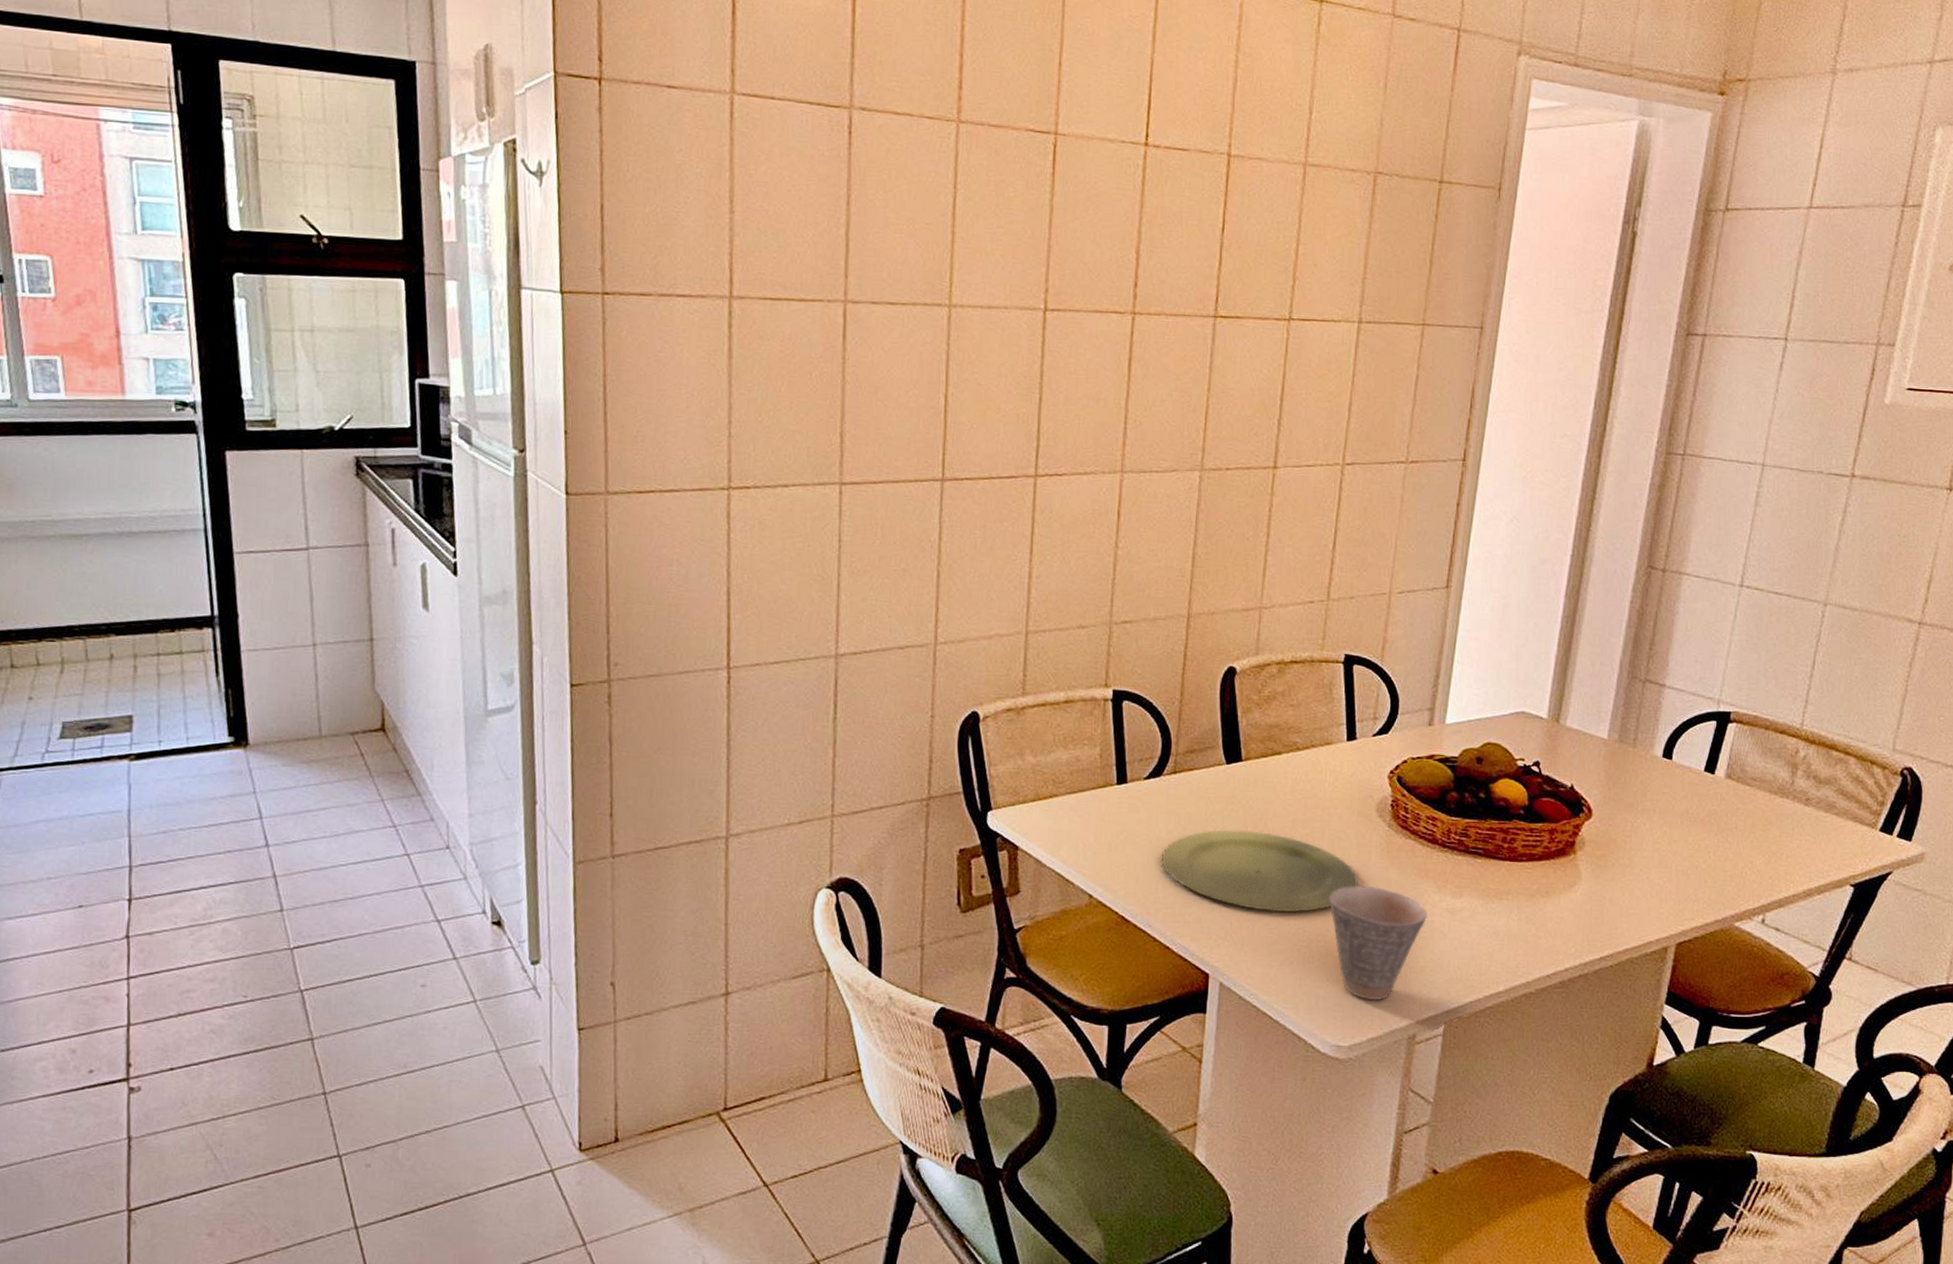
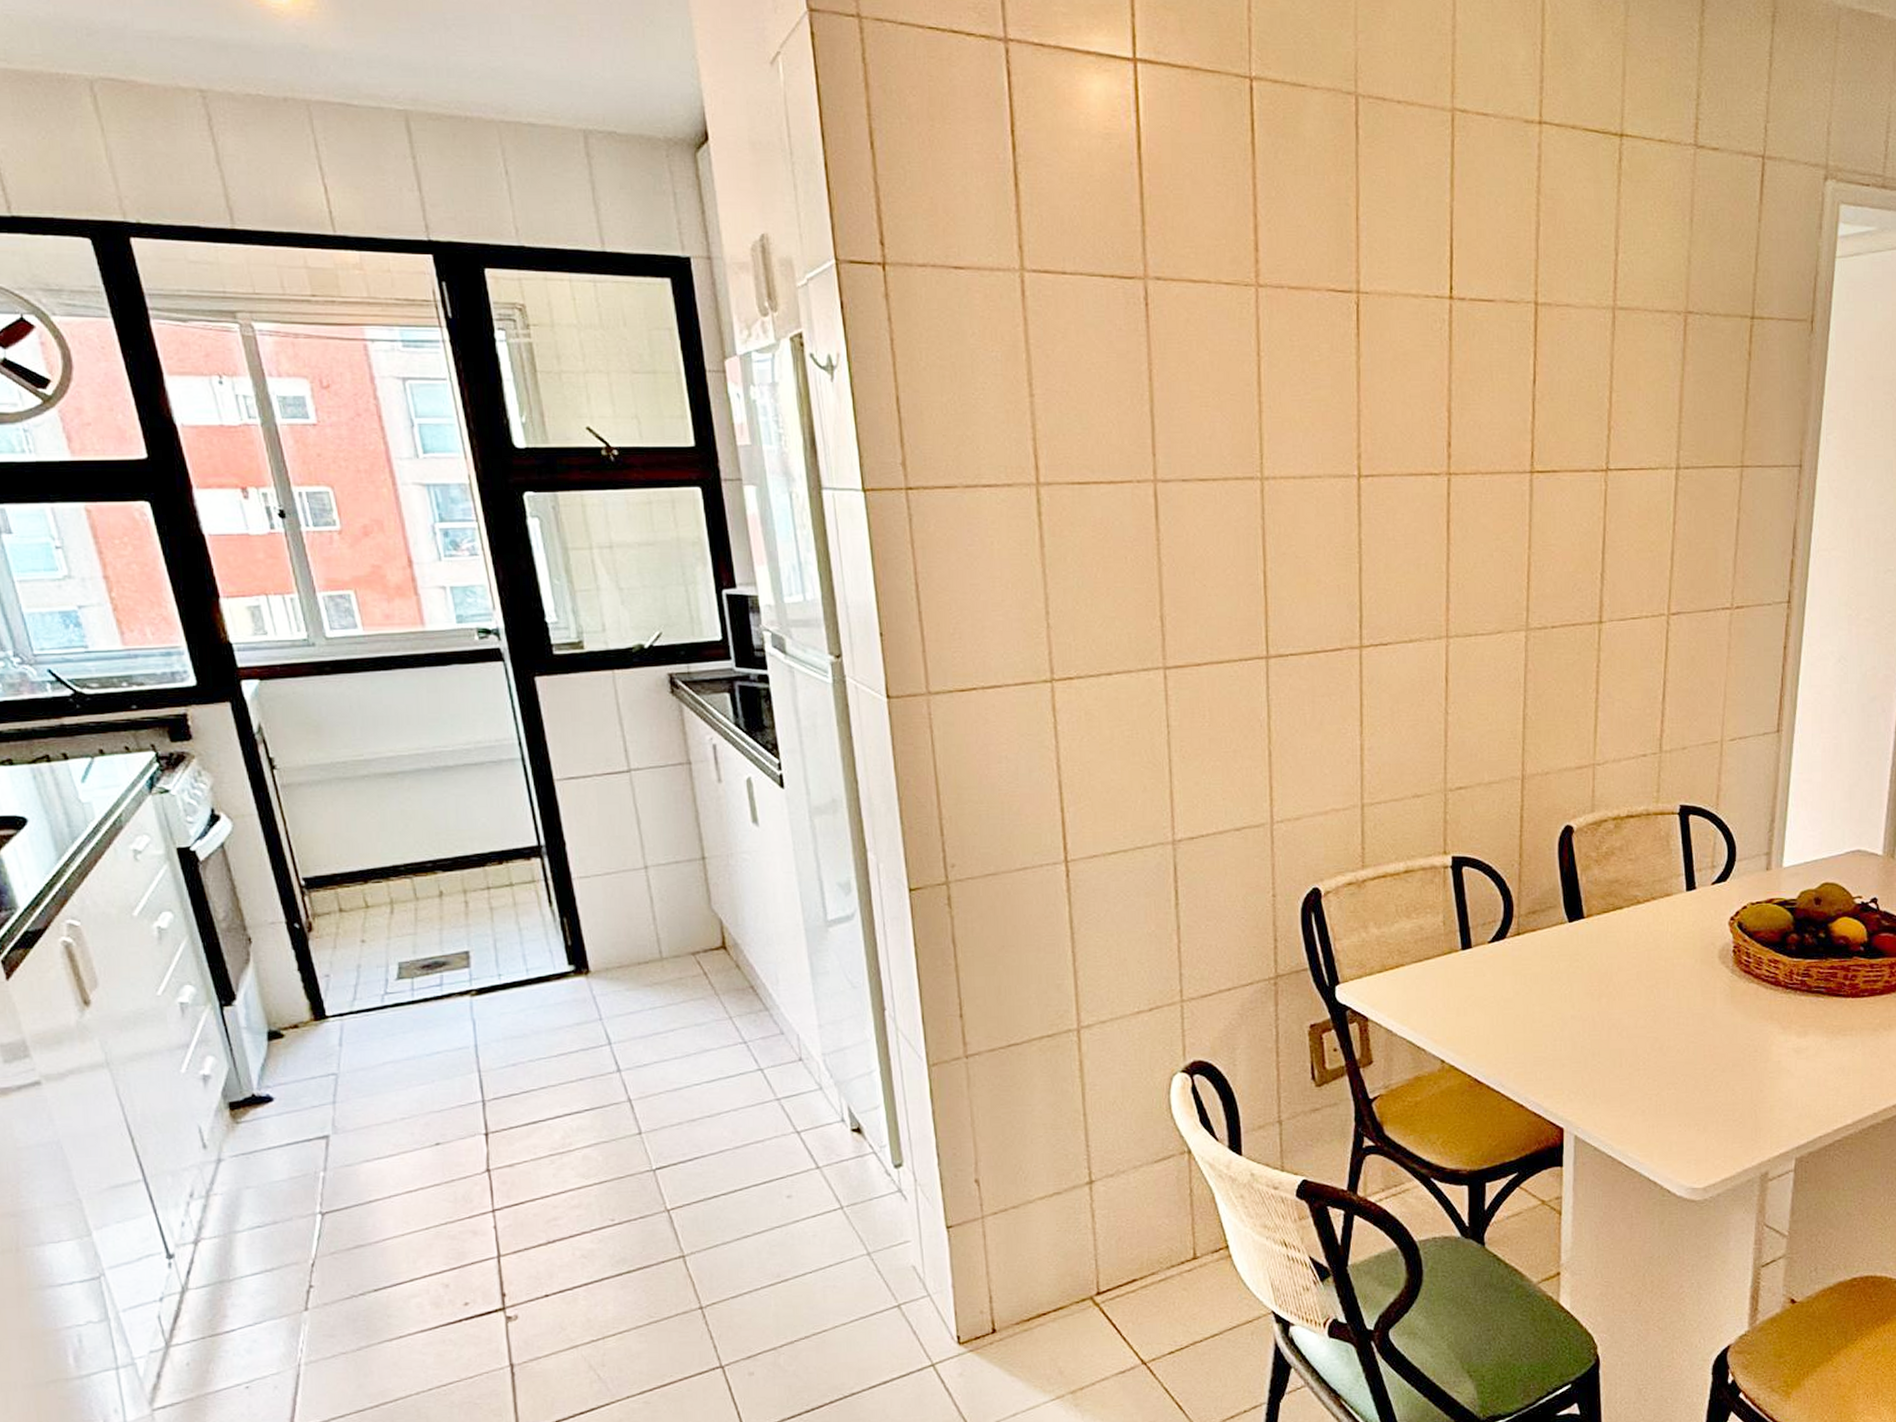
plate: present [1161,830,1358,912] -> none [1510,986,1704,1064]
cup: present [1329,885,1427,1000] -> none [1678,1031,1774,1142]

